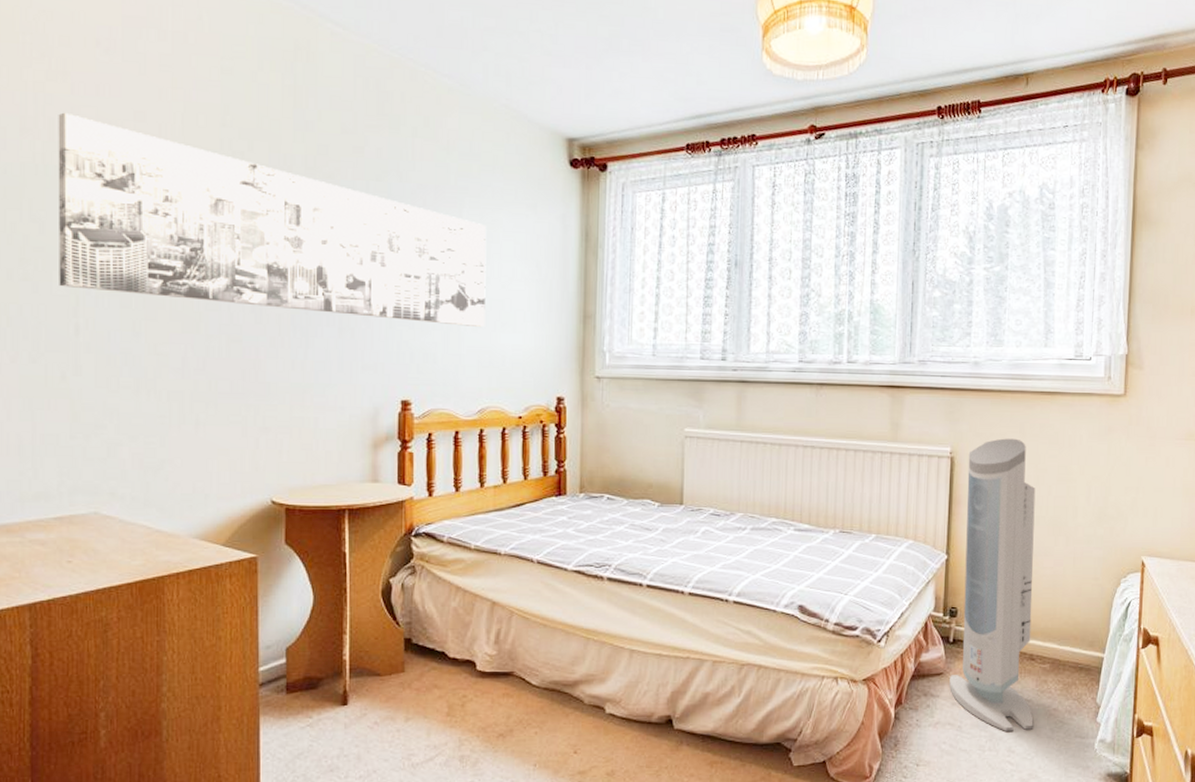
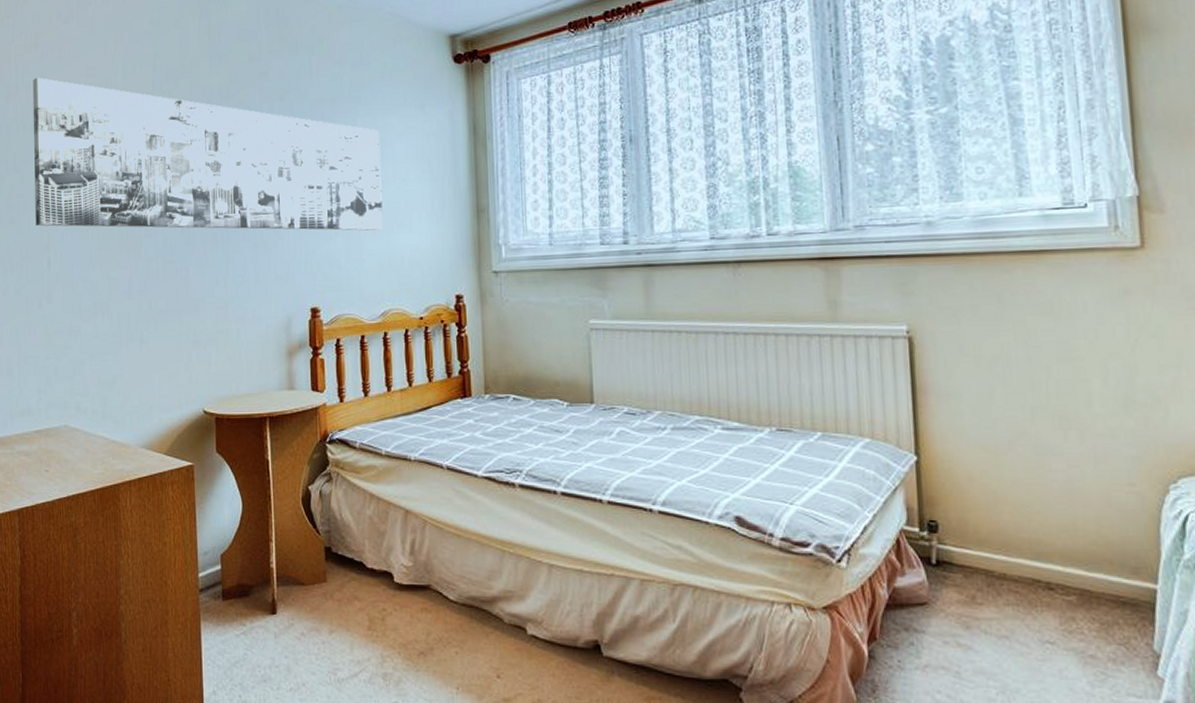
air purifier: present [949,438,1036,731] -> none [931,310,1063,682]

